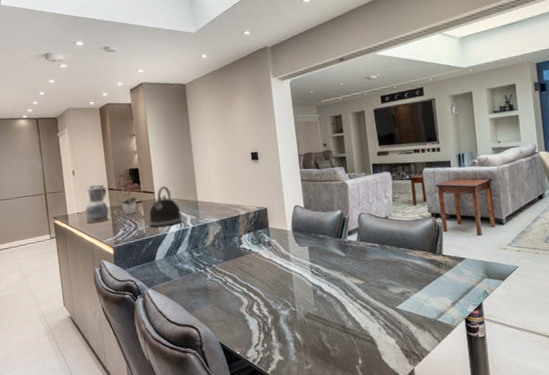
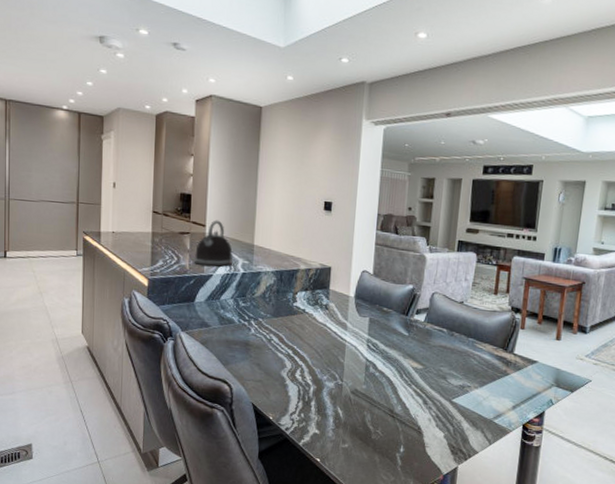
ceramic jug: present [85,184,109,224] -> none [121,203,151,249]
flower arrangement: present [115,173,141,215] -> none [161,196,191,246]

